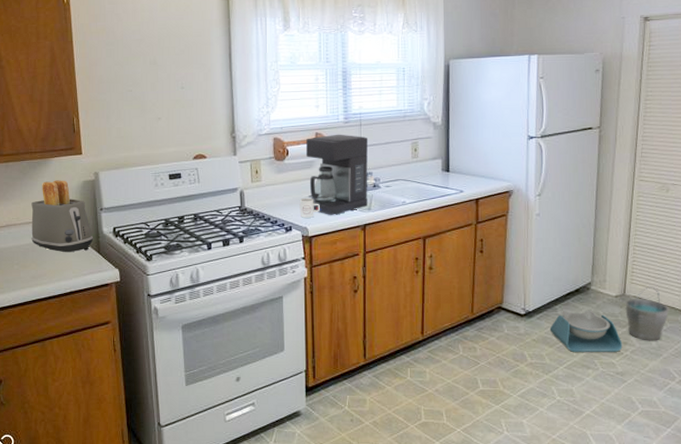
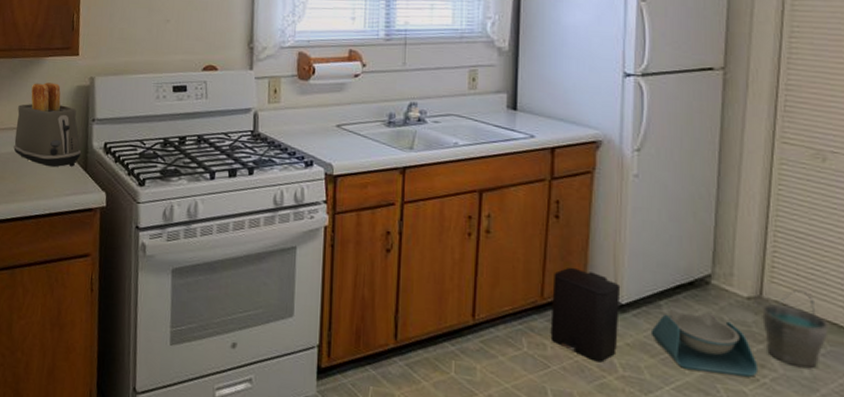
mug: present [299,197,321,219] -> none [324,127,350,153]
coffee maker: present [305,134,369,215] -> none [335,53,414,152]
pedal bin: none [479,288,529,355] -> present [550,267,621,363]

